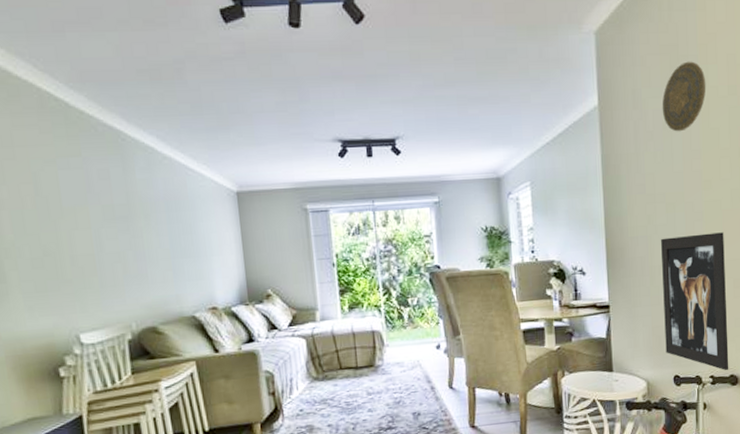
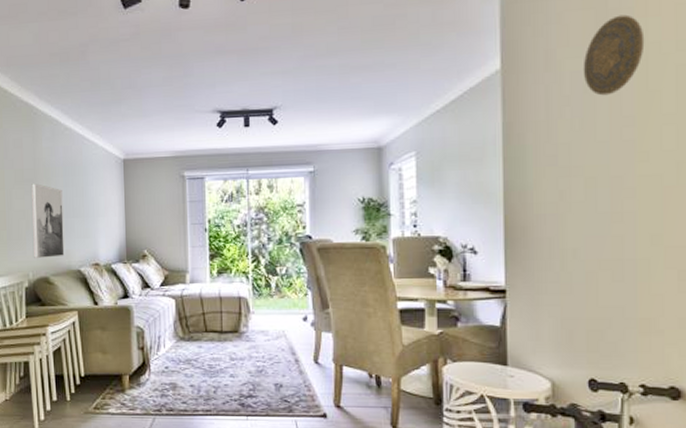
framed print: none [126,221,175,308] -> present [31,183,65,259]
wall art: present [661,232,729,371] -> none [577,213,668,381]

